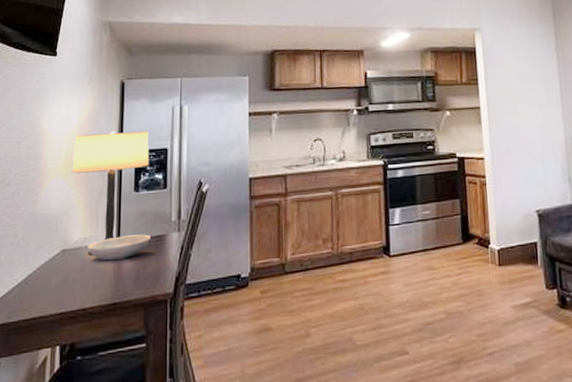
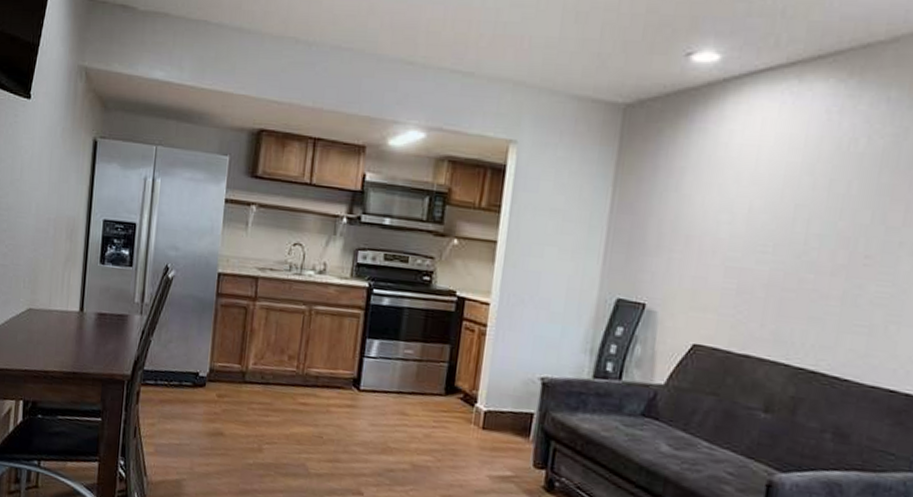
table lamp: present [71,130,149,256] -> none [40,191,118,320]
dish: present [87,234,151,261] -> none [52,306,113,331]

